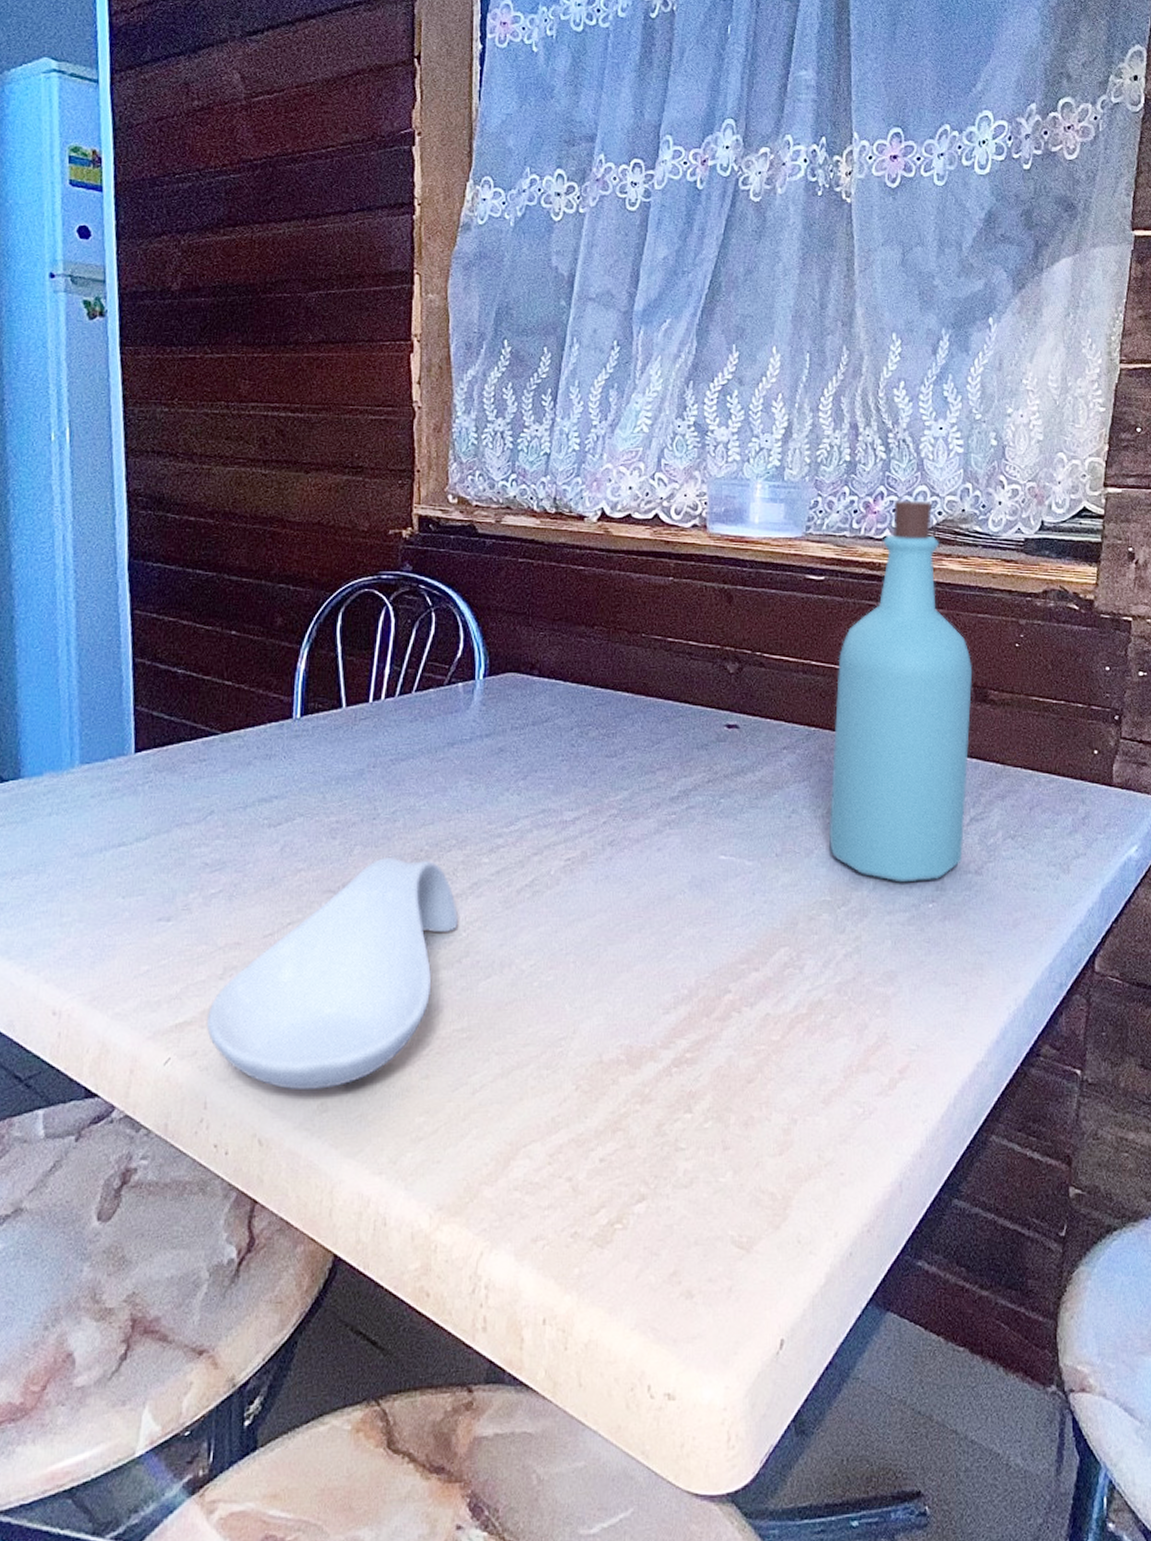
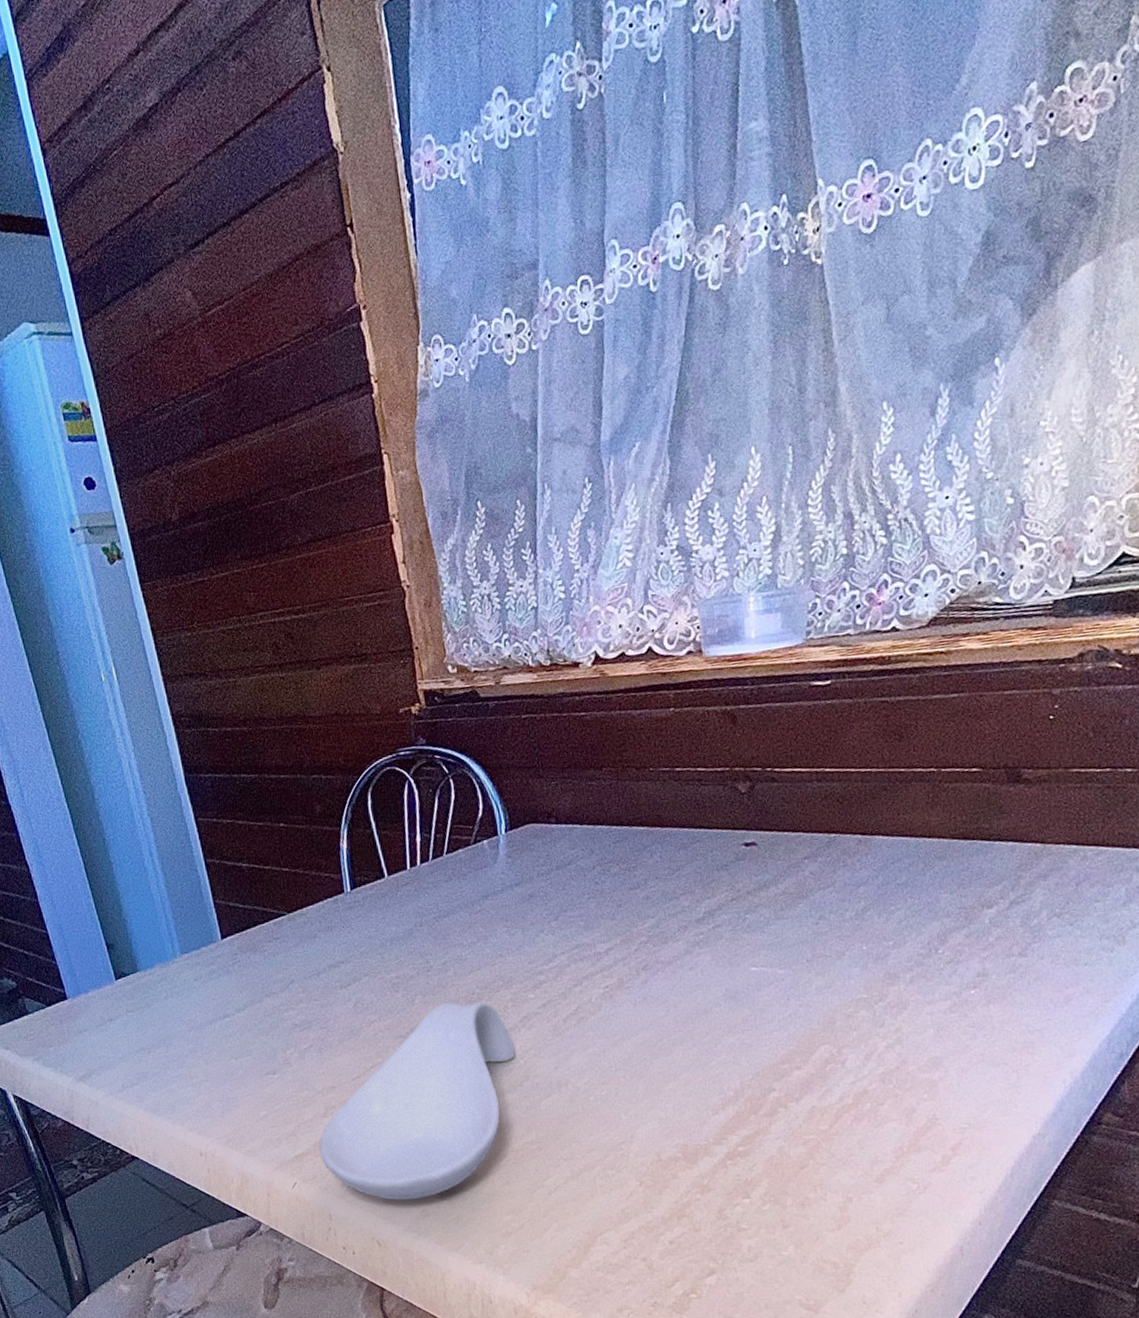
bottle: present [828,499,973,883] -> none [853,580,1005,973]

